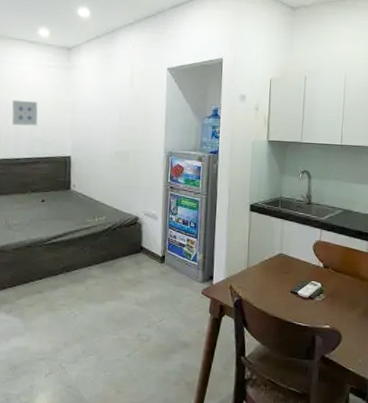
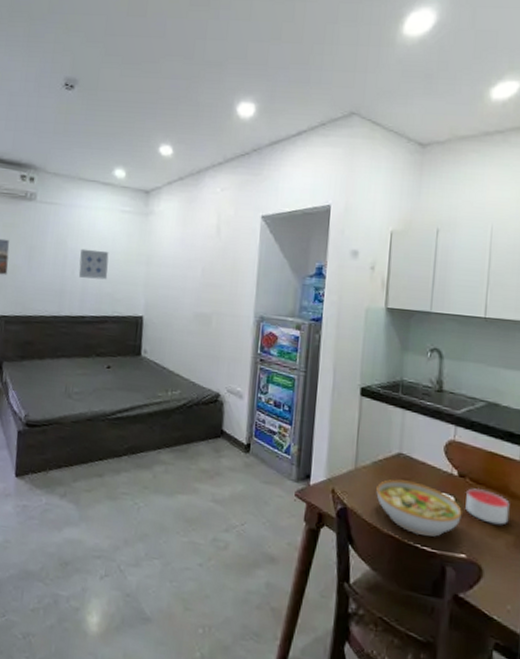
bowl: none [263,274,326,315] -> present [376,479,462,537]
candle: none [328,275,360,301] -> present [465,487,510,525]

